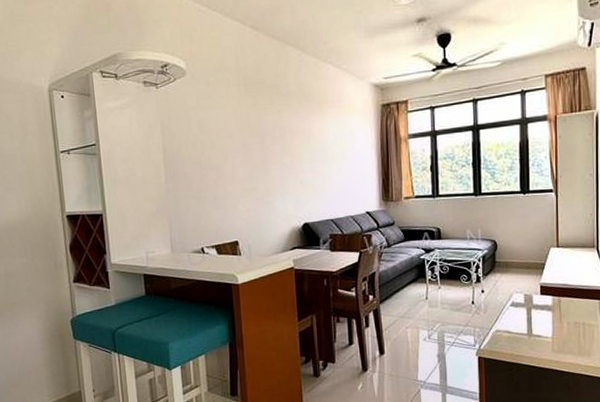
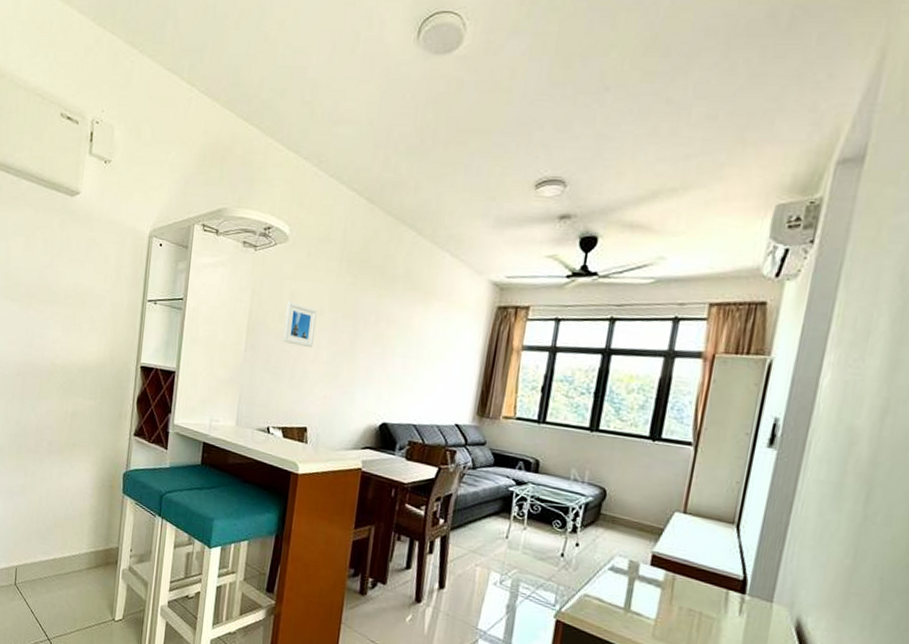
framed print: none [196,130,229,169] -> present [282,302,318,348]

